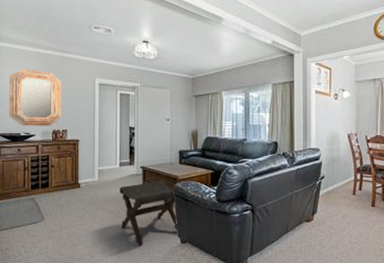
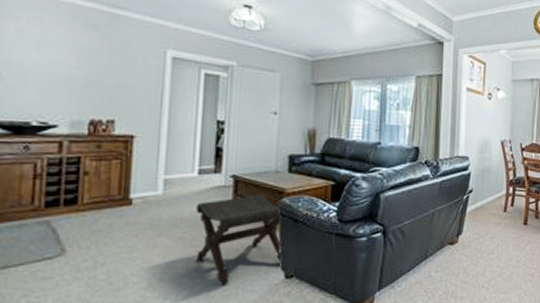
home mirror: present [9,69,62,127] -> none [11,25,111,114]

